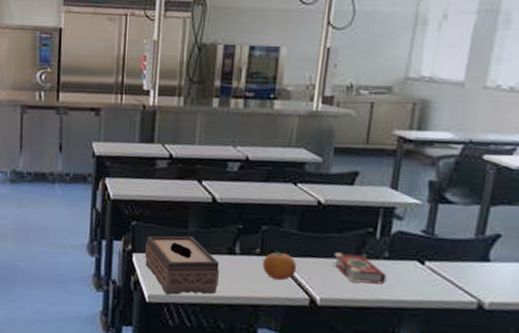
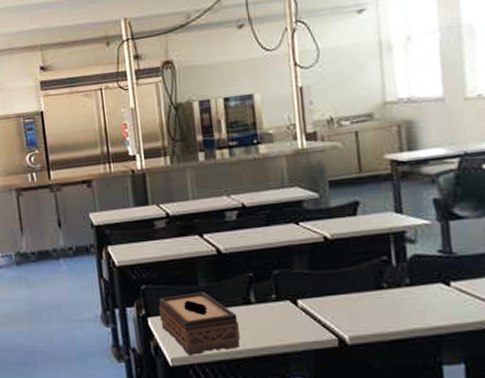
fruit: present [262,252,297,281] -> none [280,294,318,325]
book: present [333,252,387,285] -> none [352,286,415,315]

